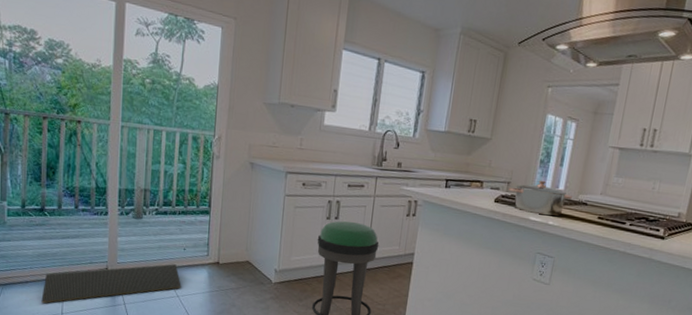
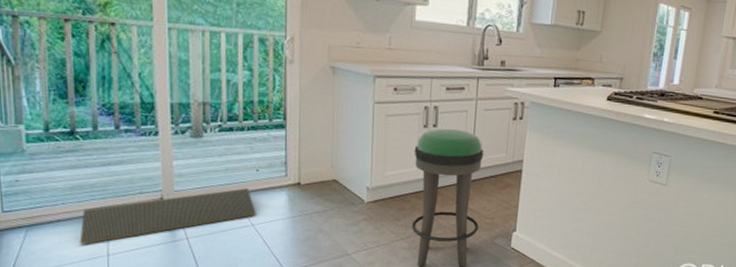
cooking pot: present [508,180,572,217] -> none [620,74,687,113]

